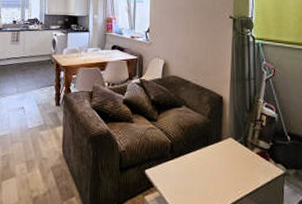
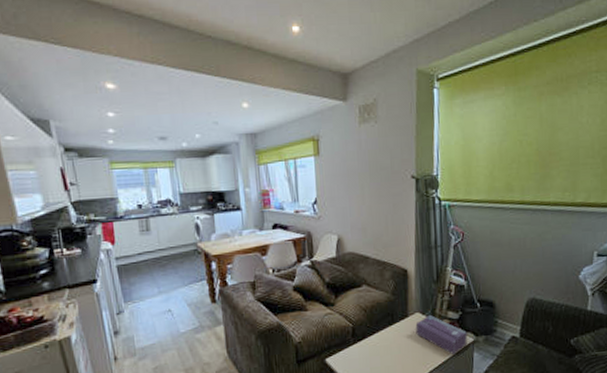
tissue box: none [228,141,278,184] -> present [415,314,467,354]

